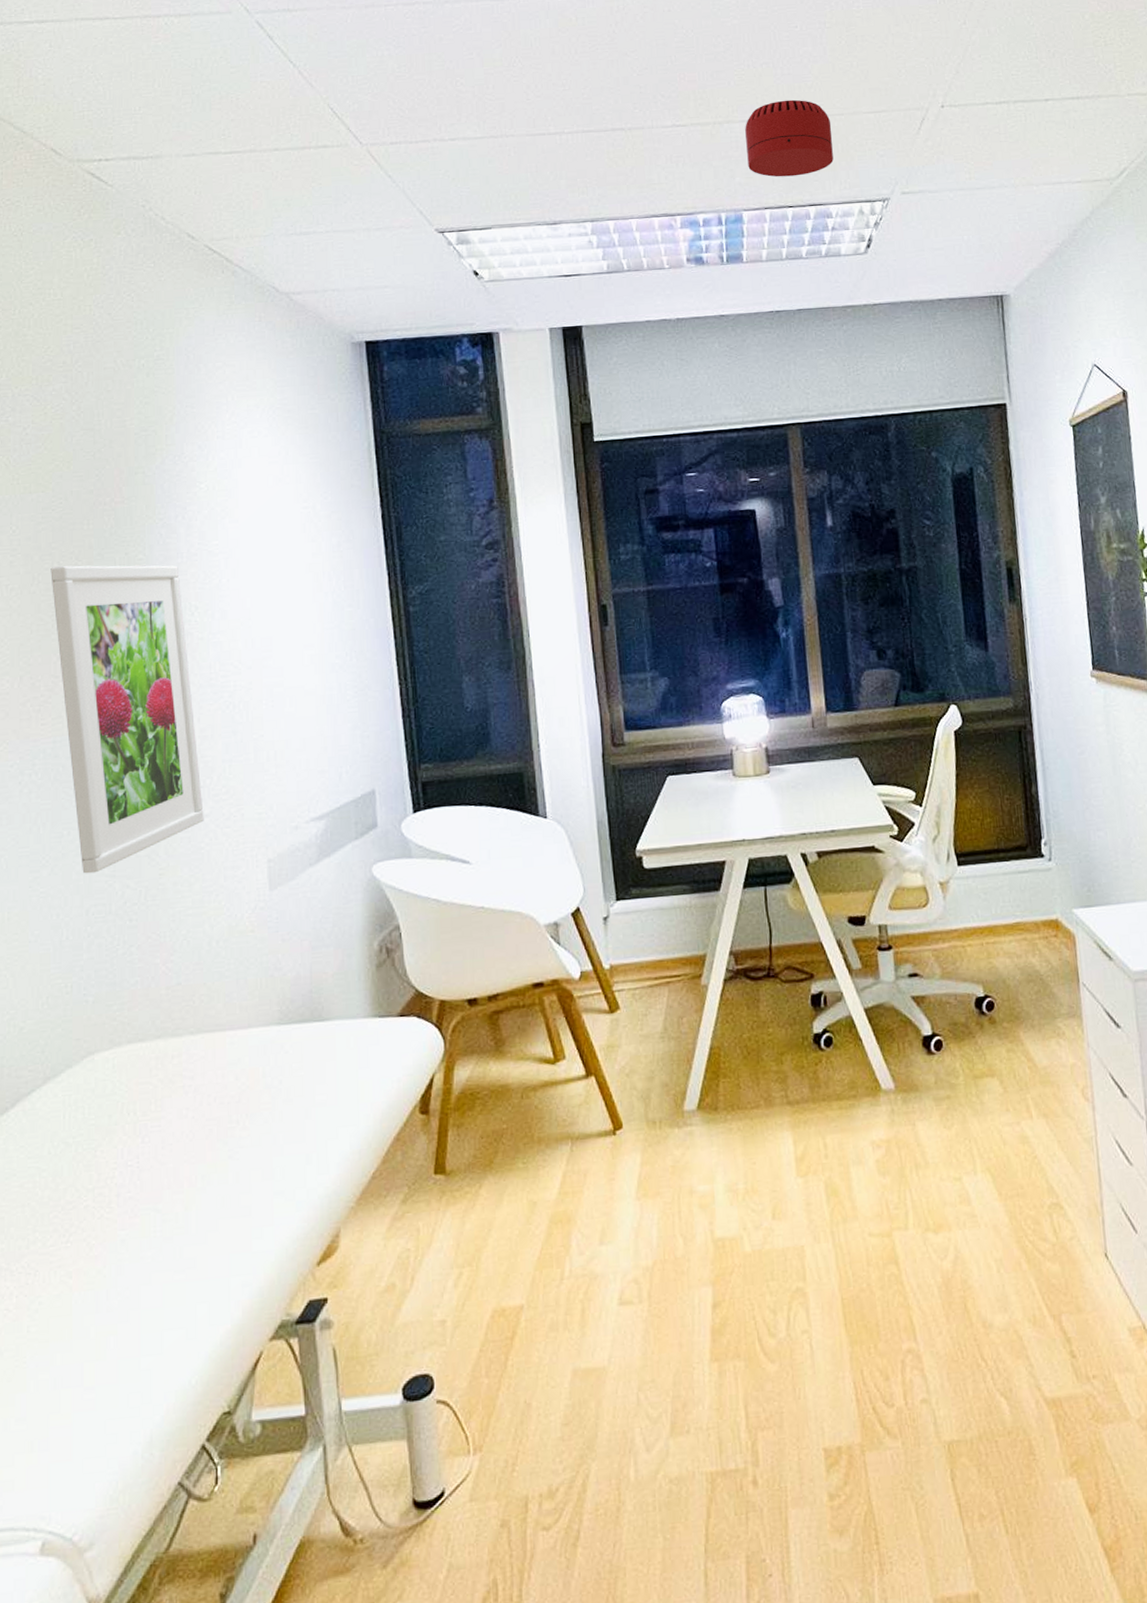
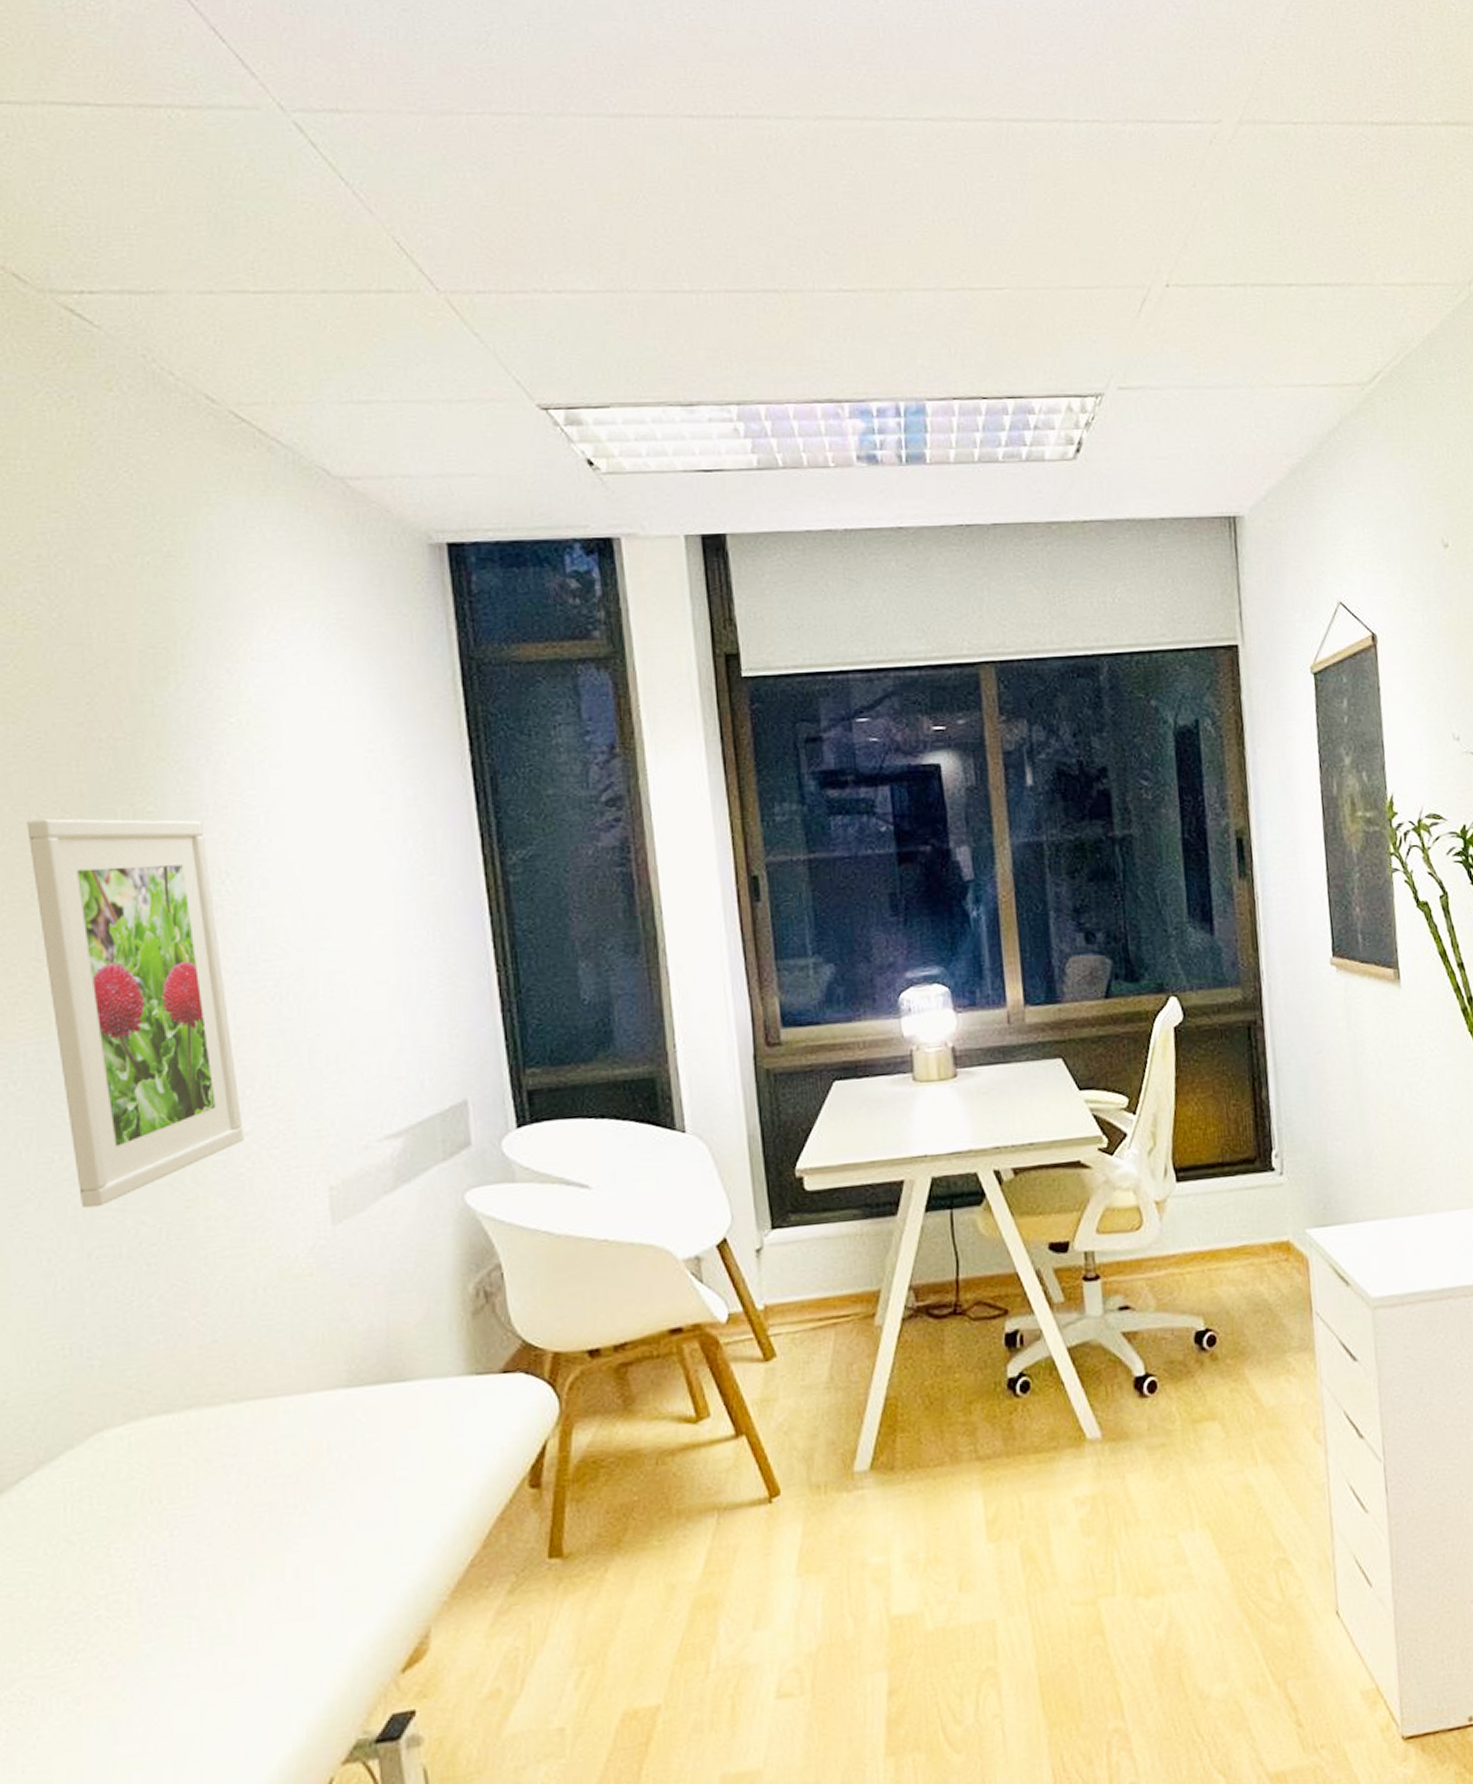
smoke detector: present [745,99,834,177] -> none [929,266,1037,361]

